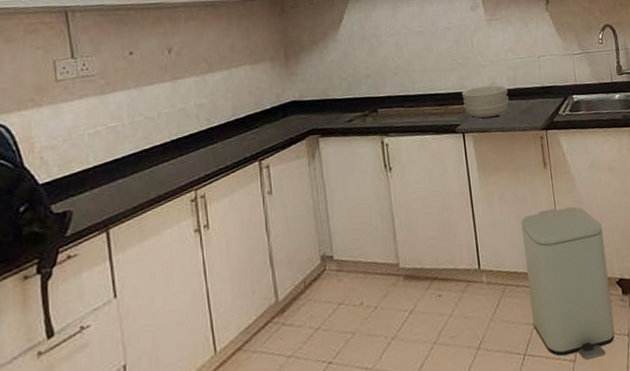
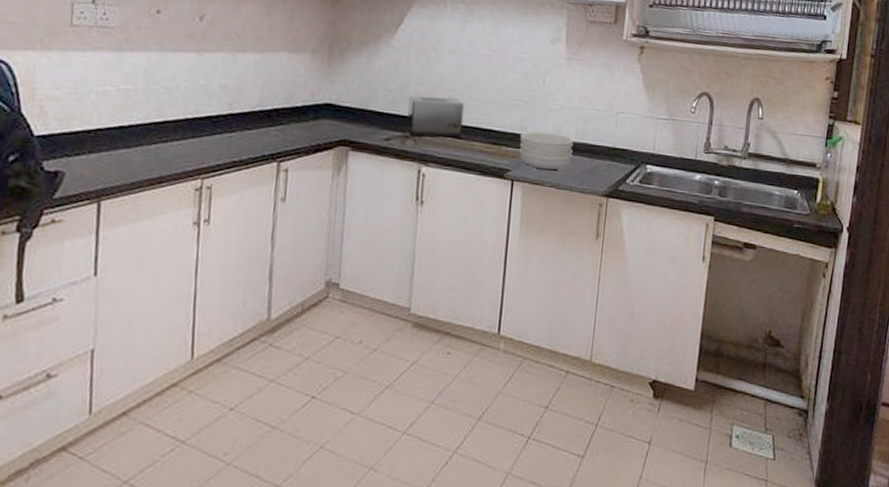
toaster: none [360,73,412,114] -> present [406,95,465,138]
pedal bin: present [521,206,615,361] -> none [545,285,648,460]

